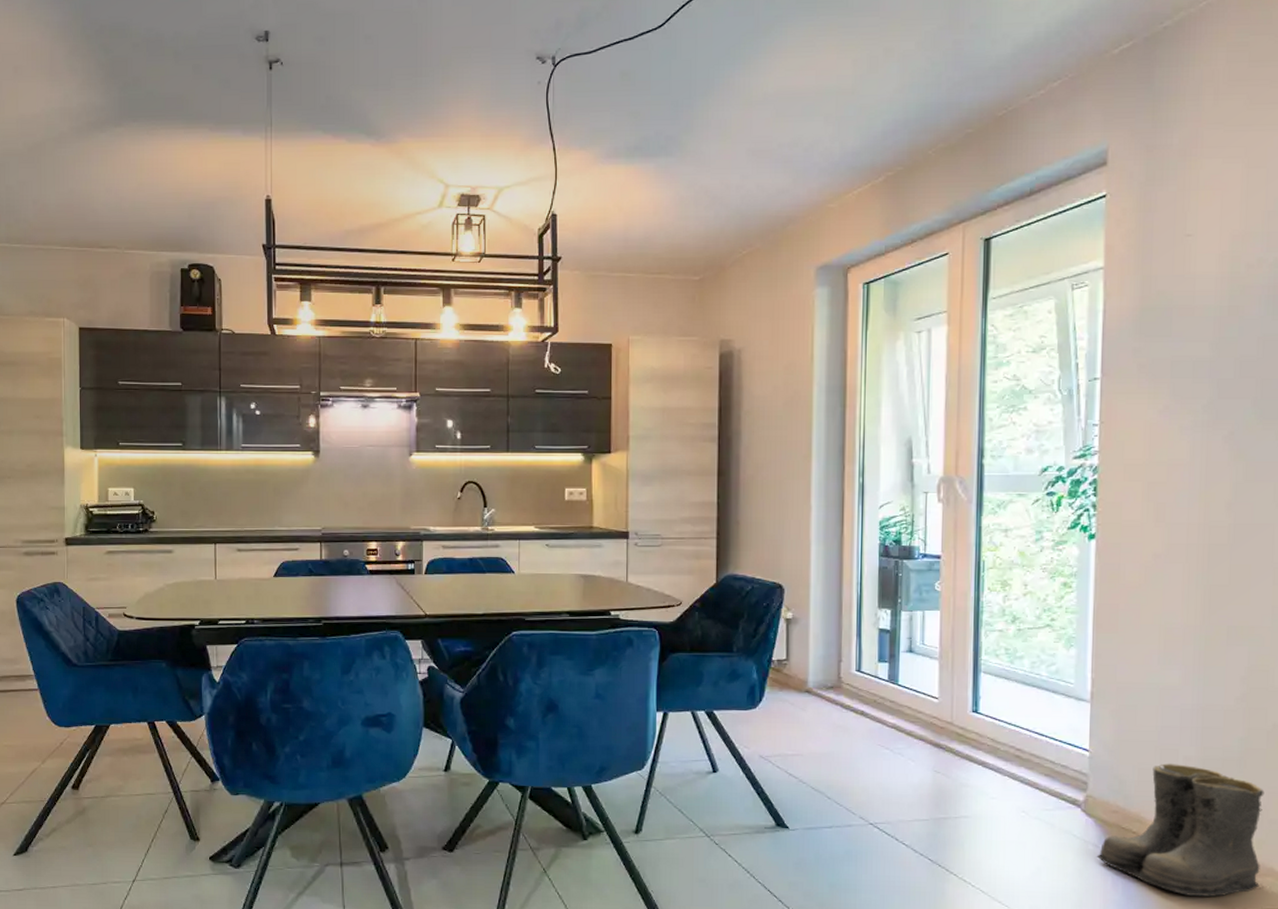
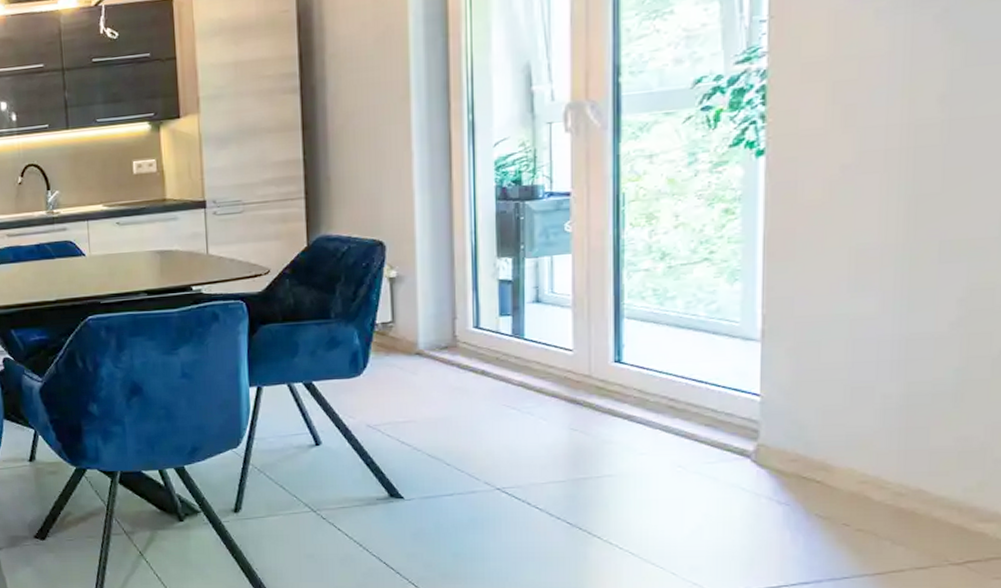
boots: present [1096,763,1265,897] -> none [770,403,988,547]

